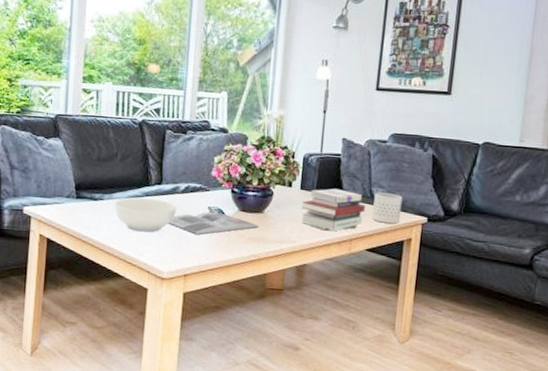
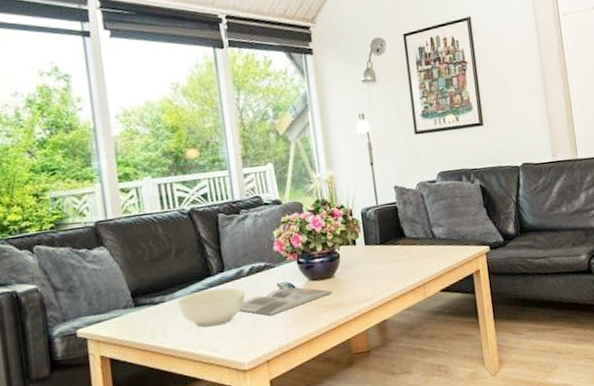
books: present [301,188,366,231] -> none [369,236,431,282]
mug: present [372,192,403,224] -> none [436,229,466,261]

